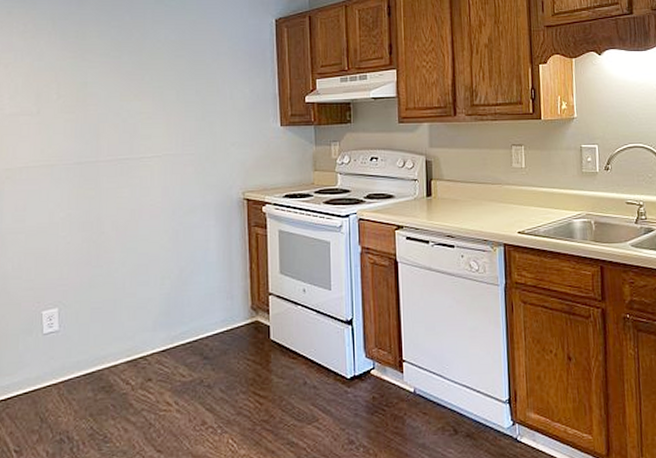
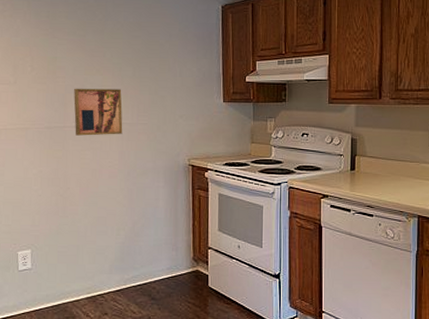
wall art: none [108,115,166,171] -> present [74,88,123,136]

